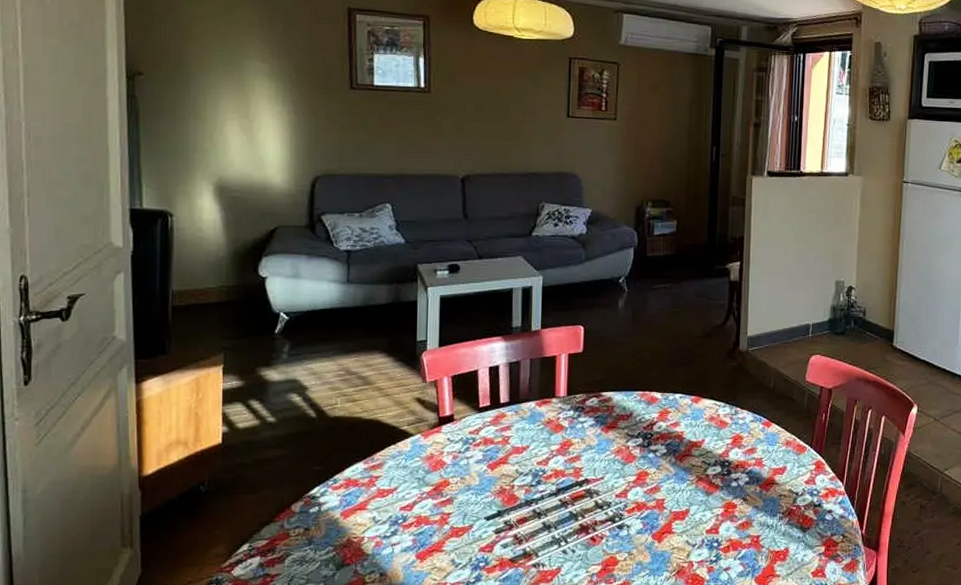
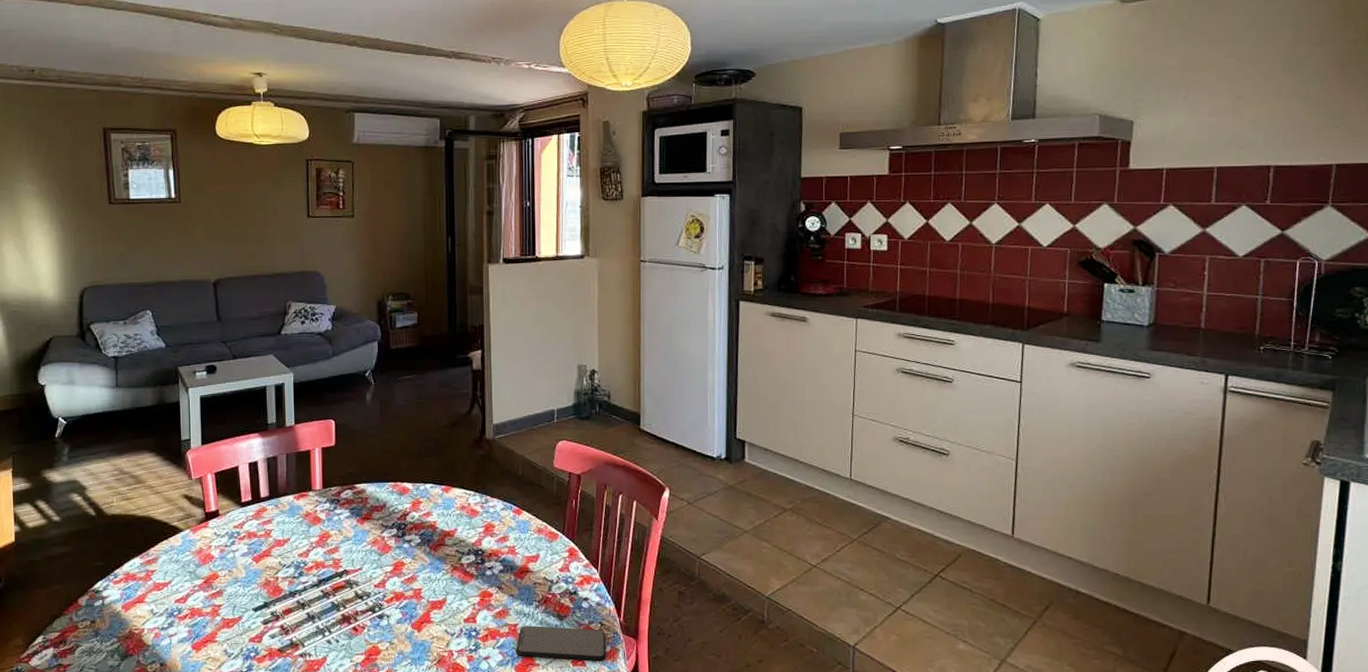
smartphone: none [756,537,847,574] -> present [515,626,606,662]

